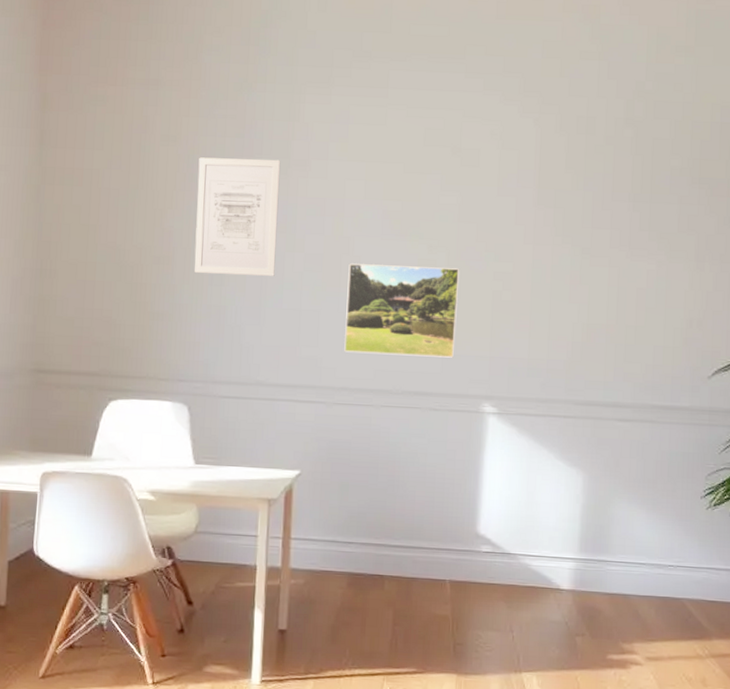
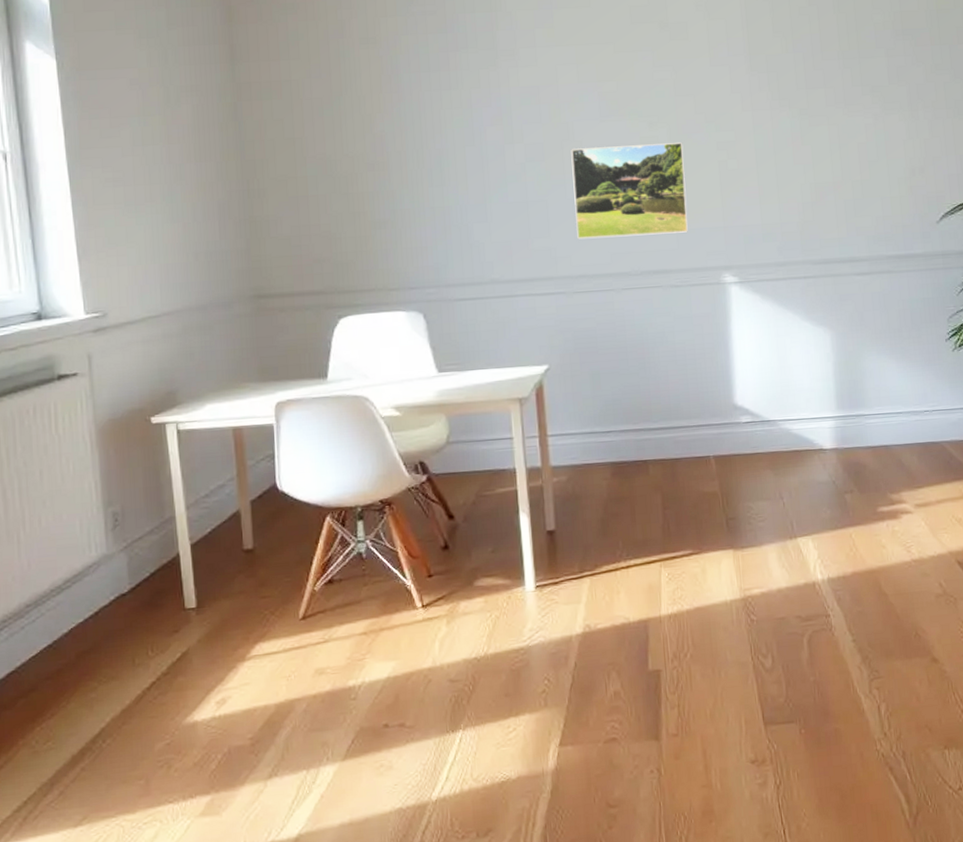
wall art: present [194,157,281,276] -> none [402,51,496,175]

